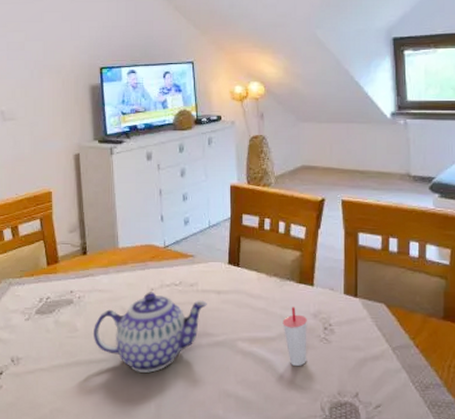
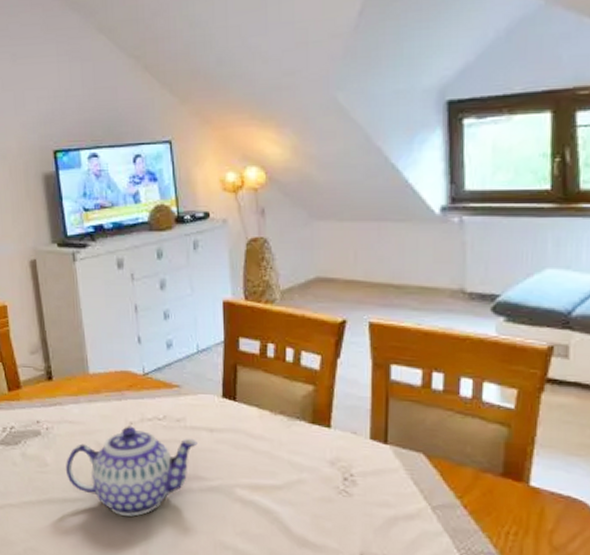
cup: present [282,307,307,366] -> none [291,451,322,520]

